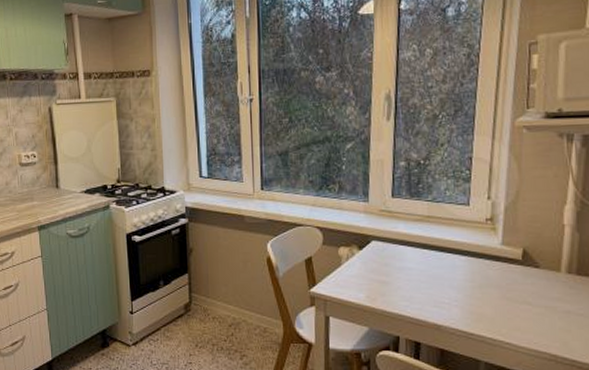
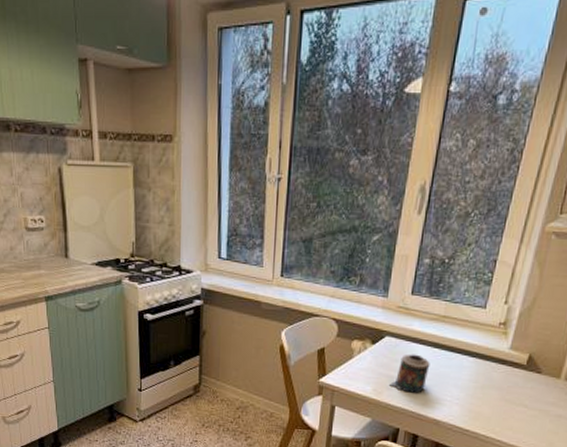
candle: none [381,257,422,297] -> present [388,354,430,393]

